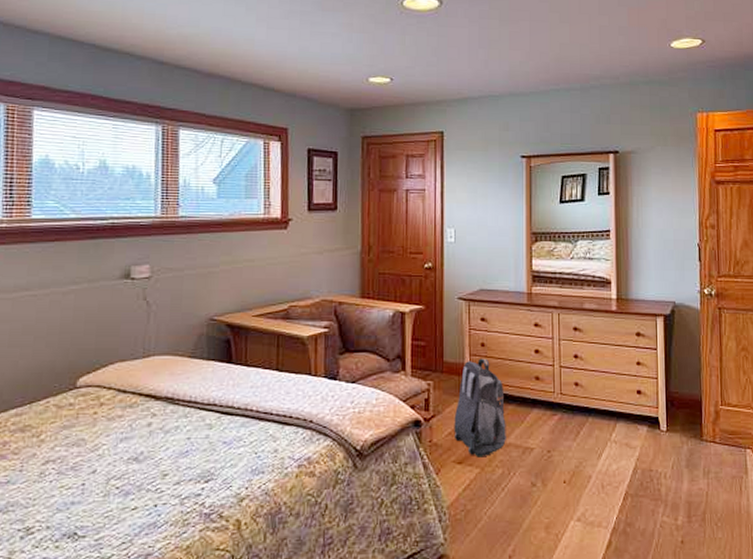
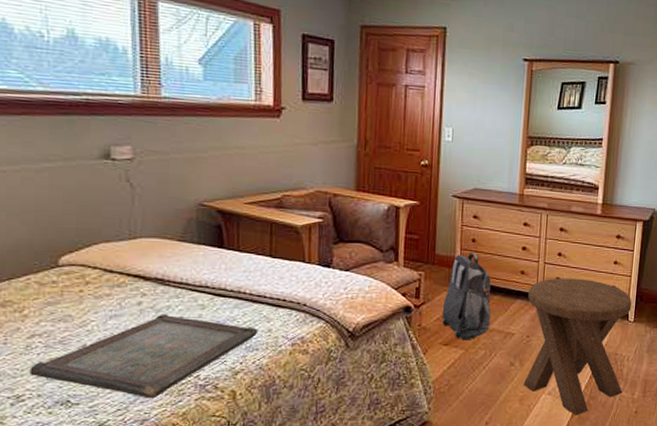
serving tray: none [41,435,265,530] -> present [29,314,258,399]
music stool: none [545,382,664,547] -> present [523,278,632,416]

